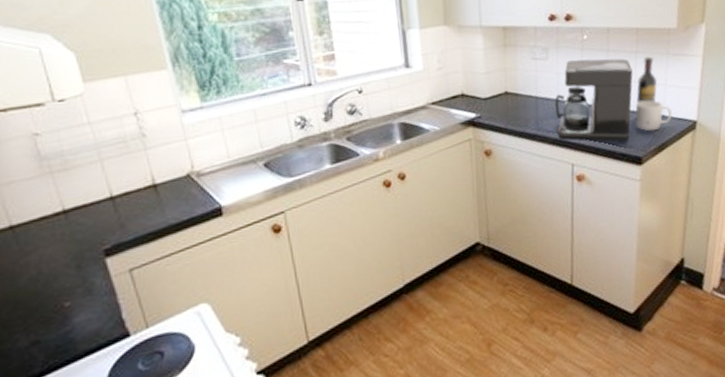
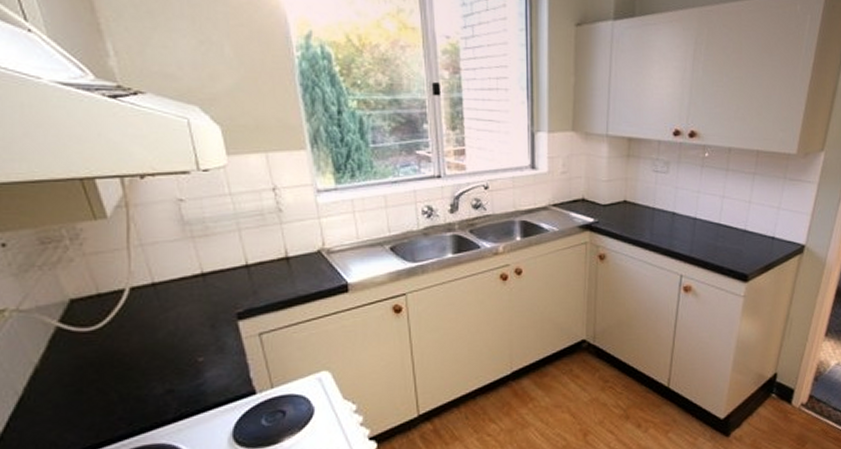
coffee maker: present [554,58,633,143] -> none [670,176,749,258]
mug: present [634,100,673,131] -> none [745,221,783,251]
wine bottle: present [636,56,658,104] -> none [748,179,772,223]

